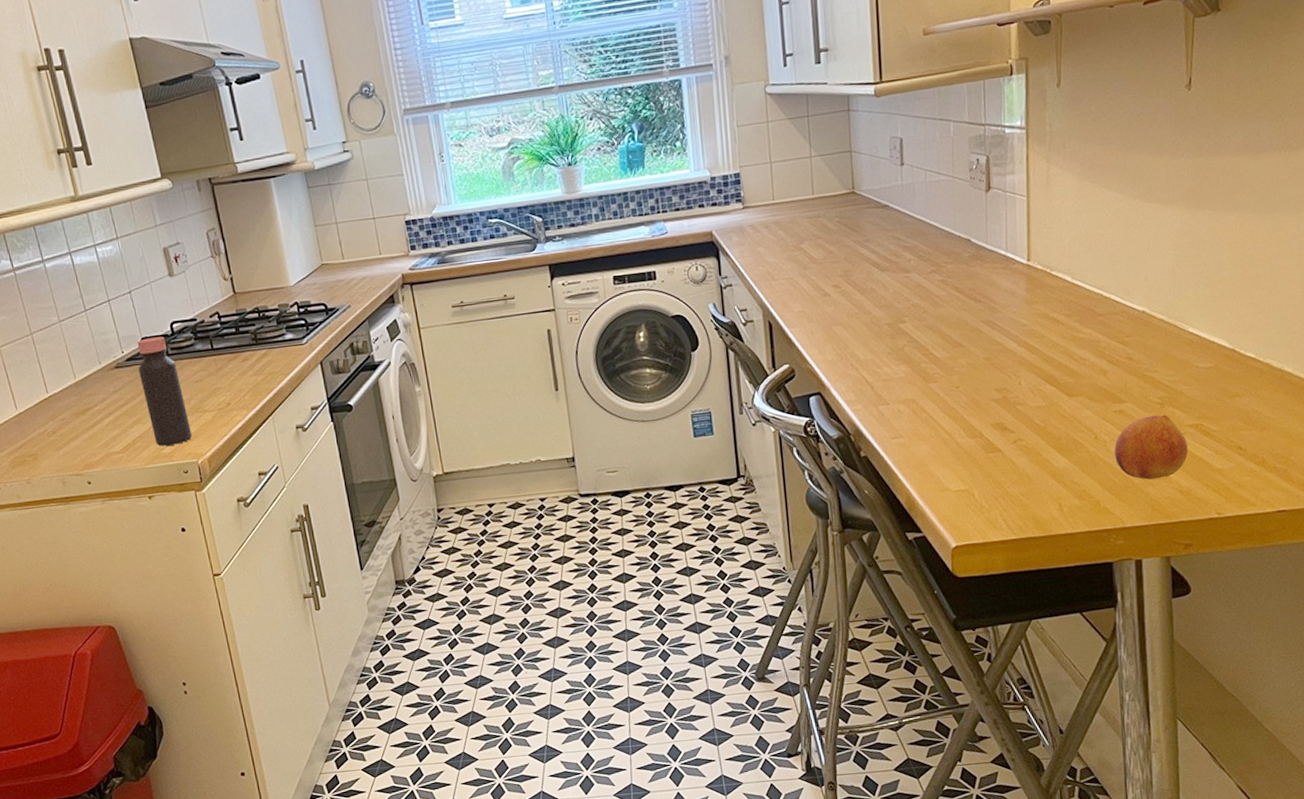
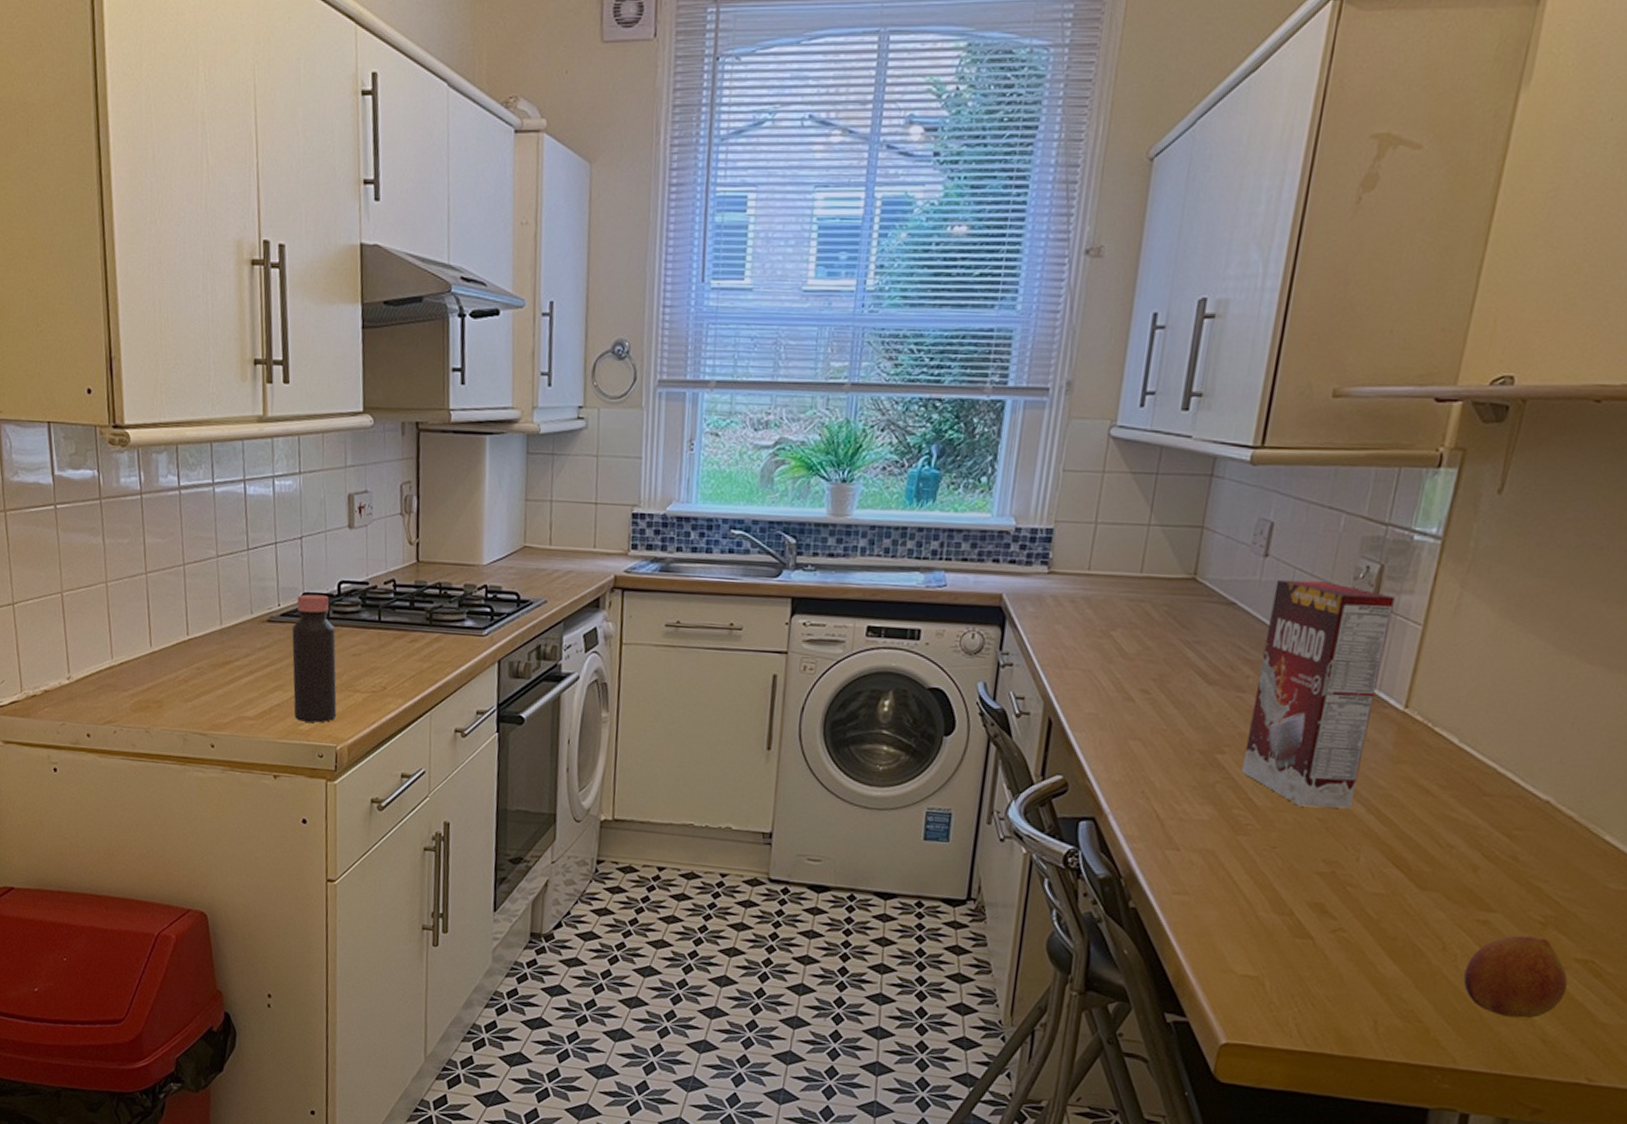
cereal box: none [914,176,1006,352] -> present [1241,579,1395,809]

